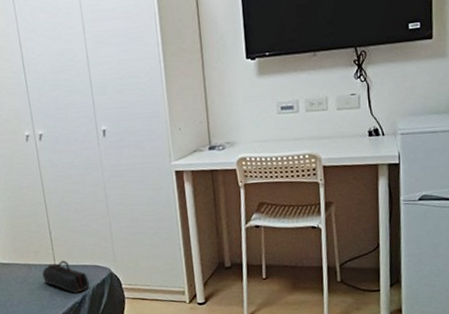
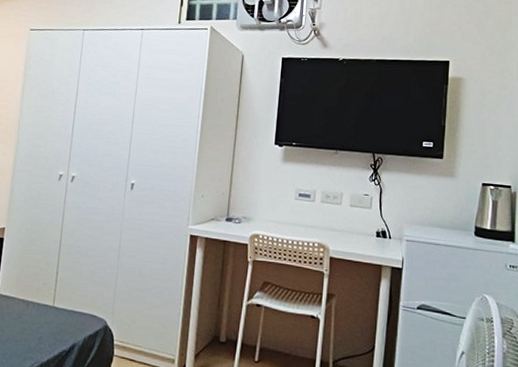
pencil case: present [42,261,90,293] -> none [37,304,83,341]

